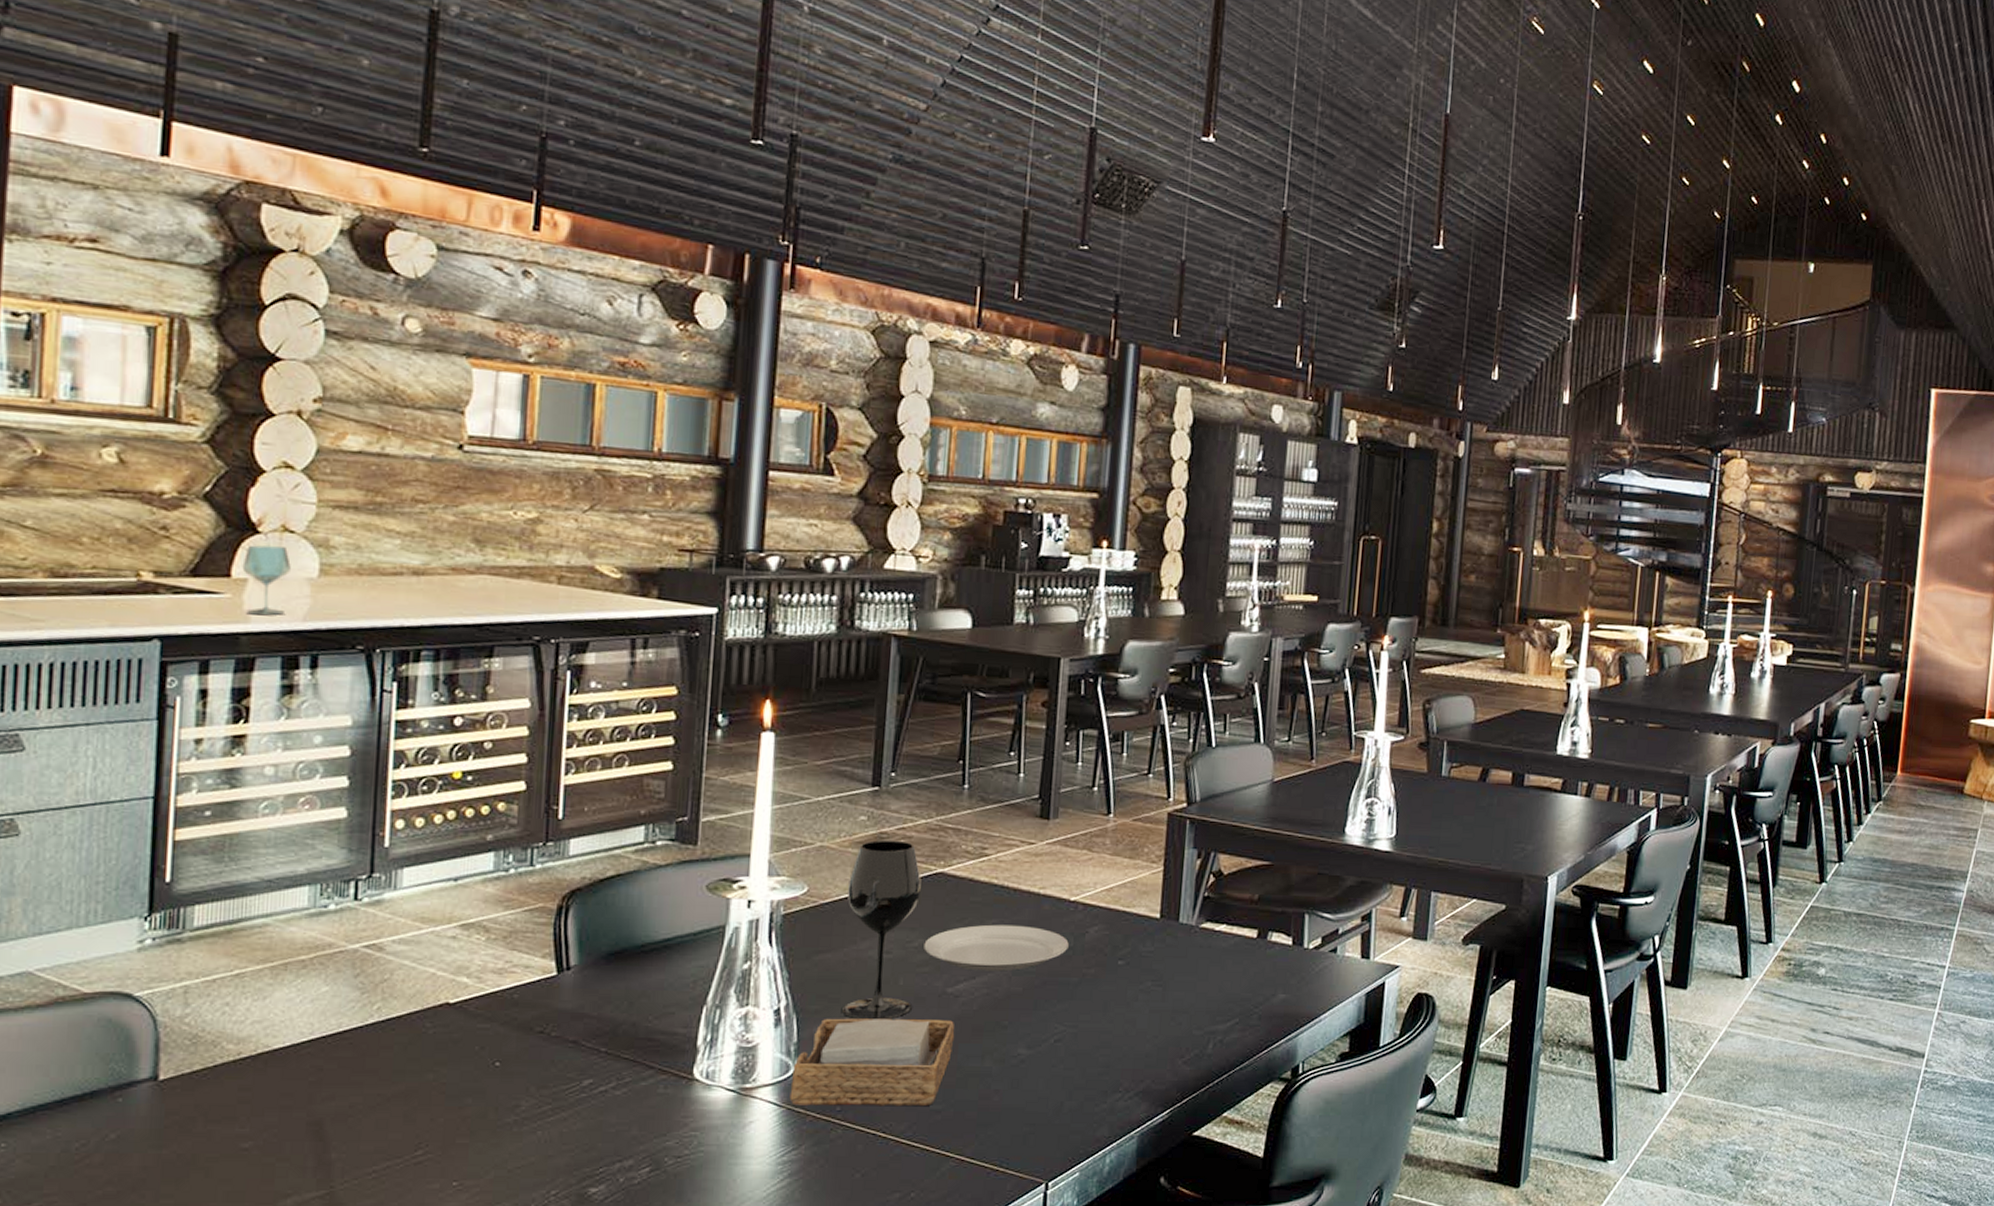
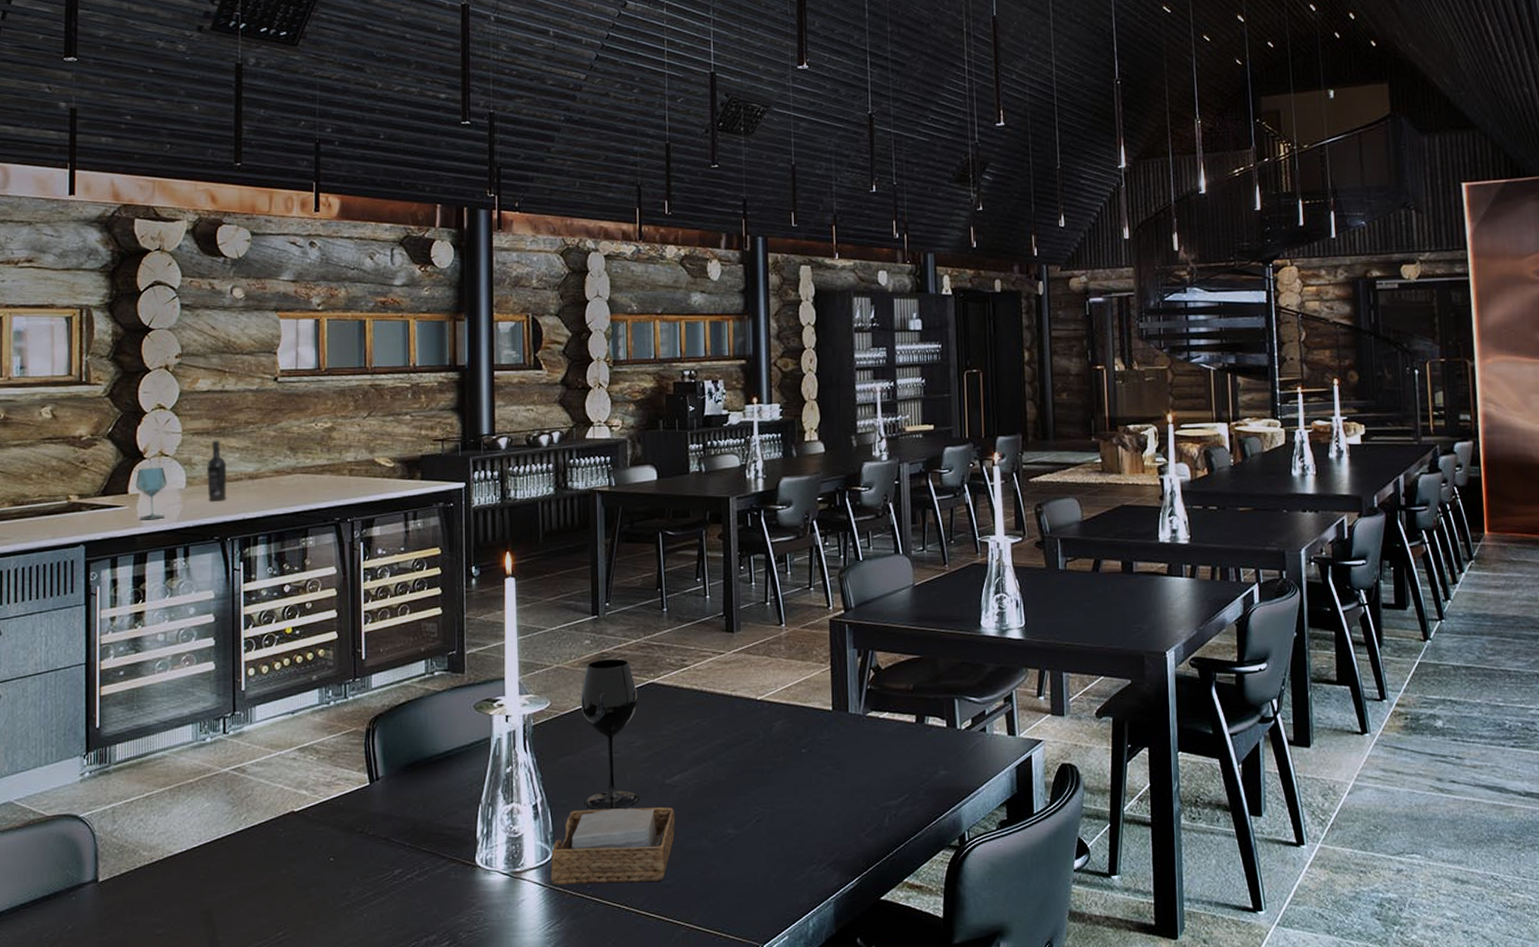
wine bottle: none [349,518,382,601] -> present [206,440,227,502]
plate: present [924,924,1069,972] -> none [644,723,760,764]

